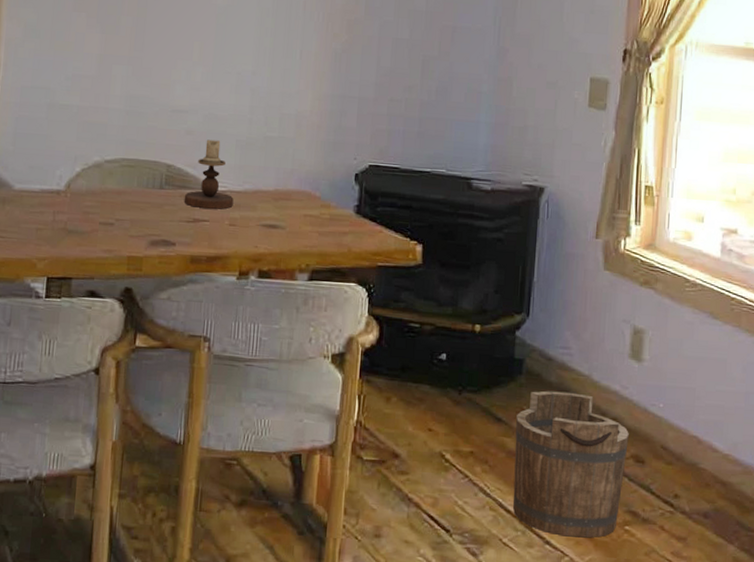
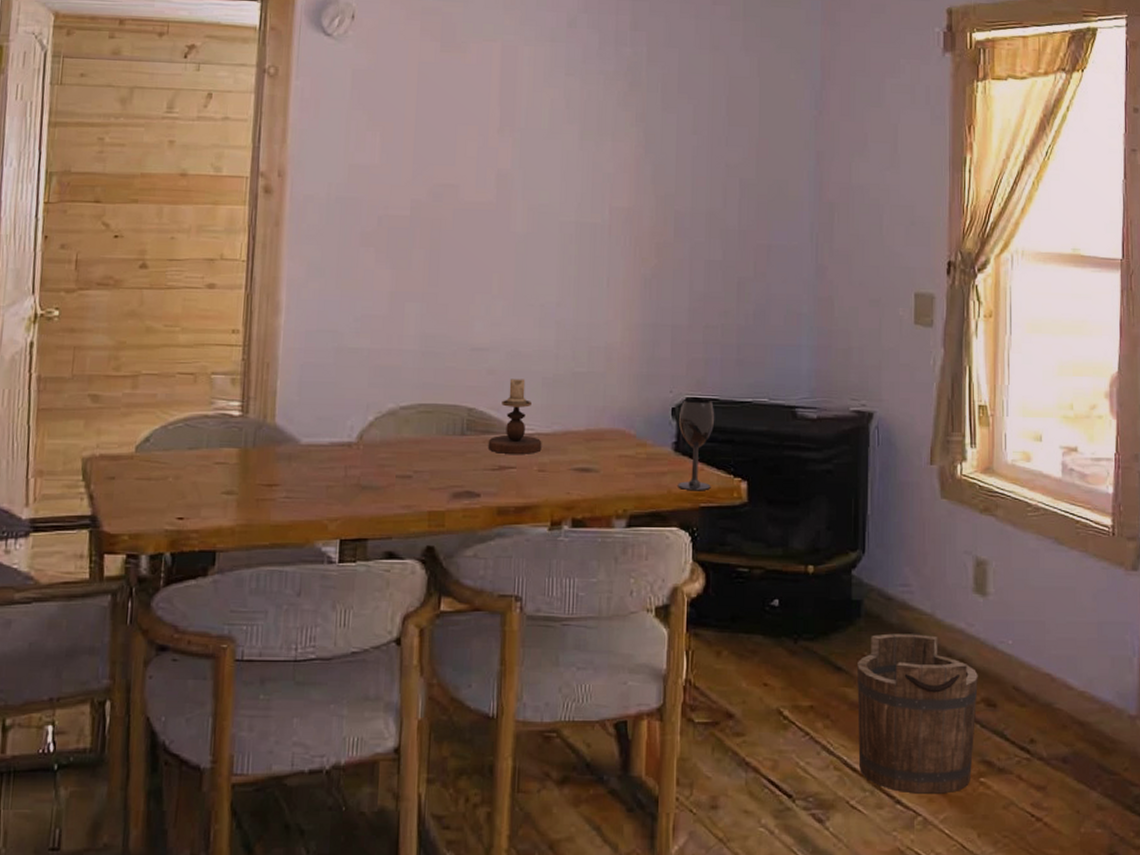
wine glass: none [357,165,396,251] -> present [678,397,715,491]

